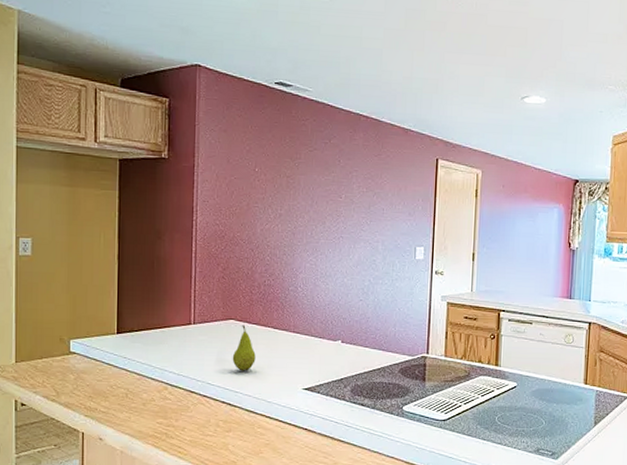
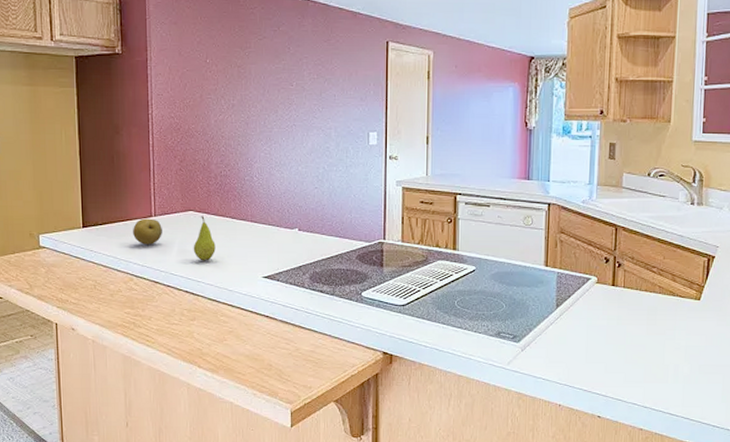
fruit: none [169,326,201,354] -> present [132,218,162,246]

